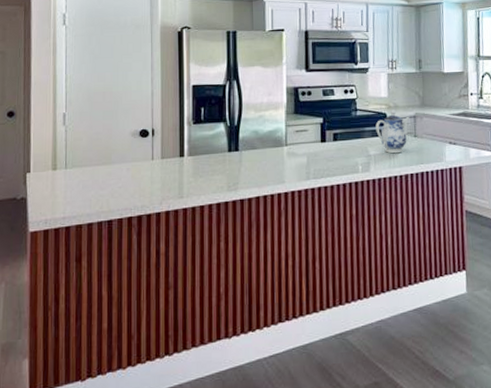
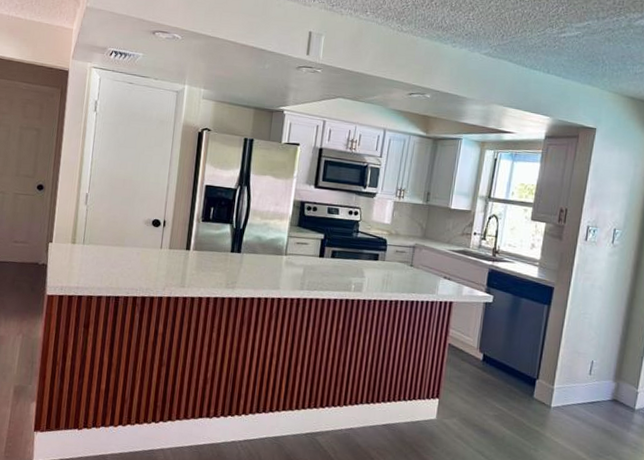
teapot: present [375,109,410,154] -> none [373,237,409,280]

